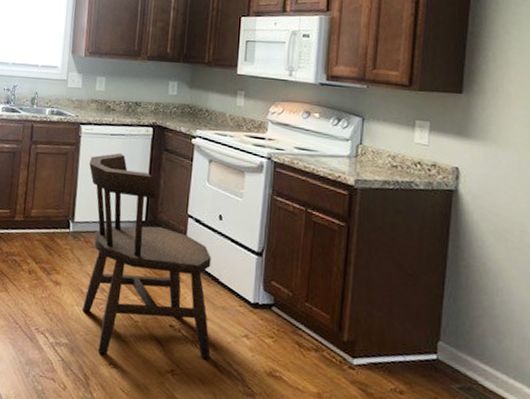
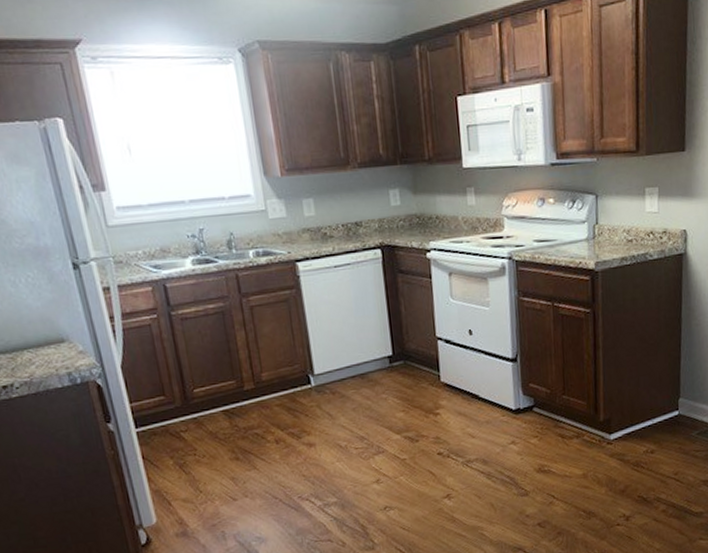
dining chair: present [81,153,212,360] -> none [316,286,483,501]

